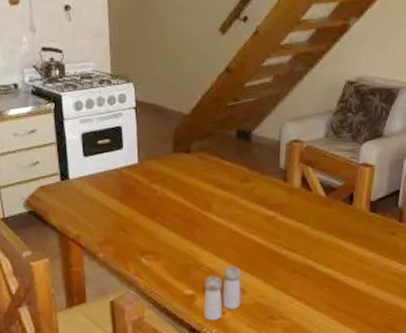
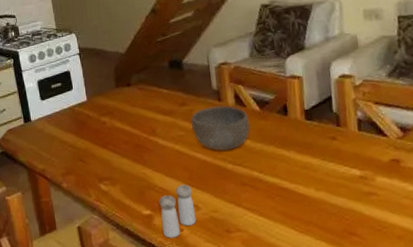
bowl: none [250,185,313,236] -> present [191,105,251,152]

